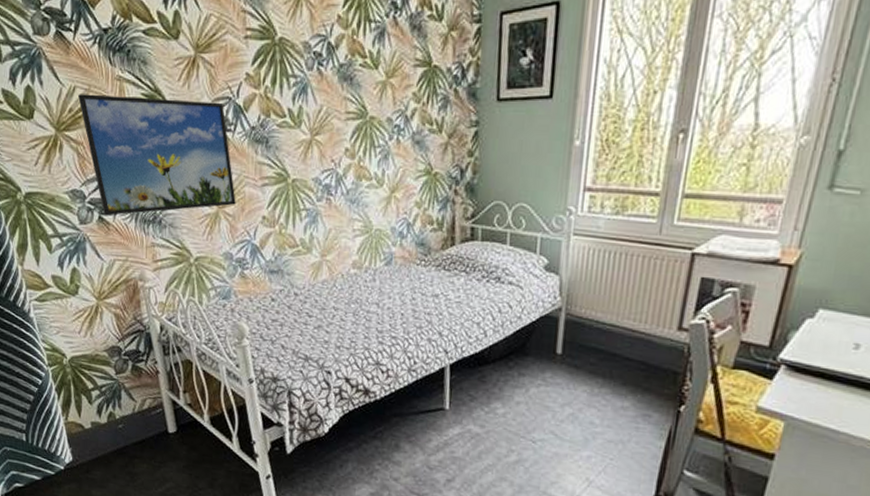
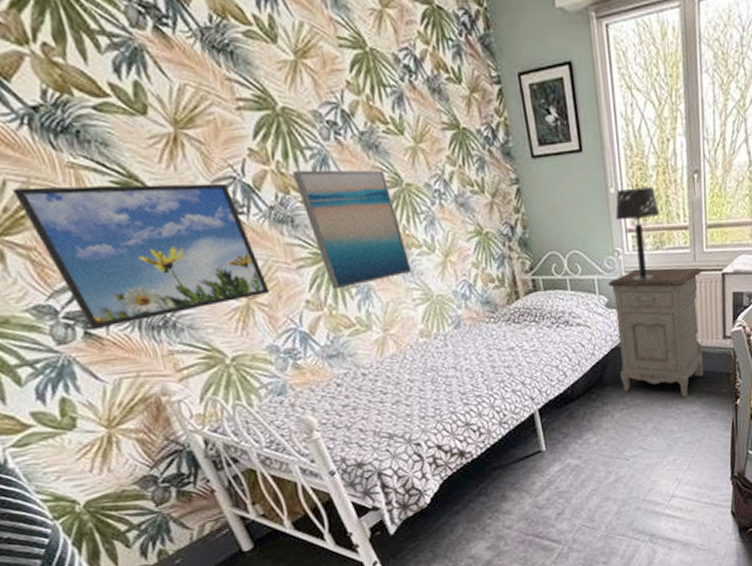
wall art: none [275,96,358,210] -> present [291,169,412,290]
nightstand: none [544,233,668,389] -> present [608,267,704,398]
table lamp: none [575,142,628,248] -> present [615,187,660,281]

